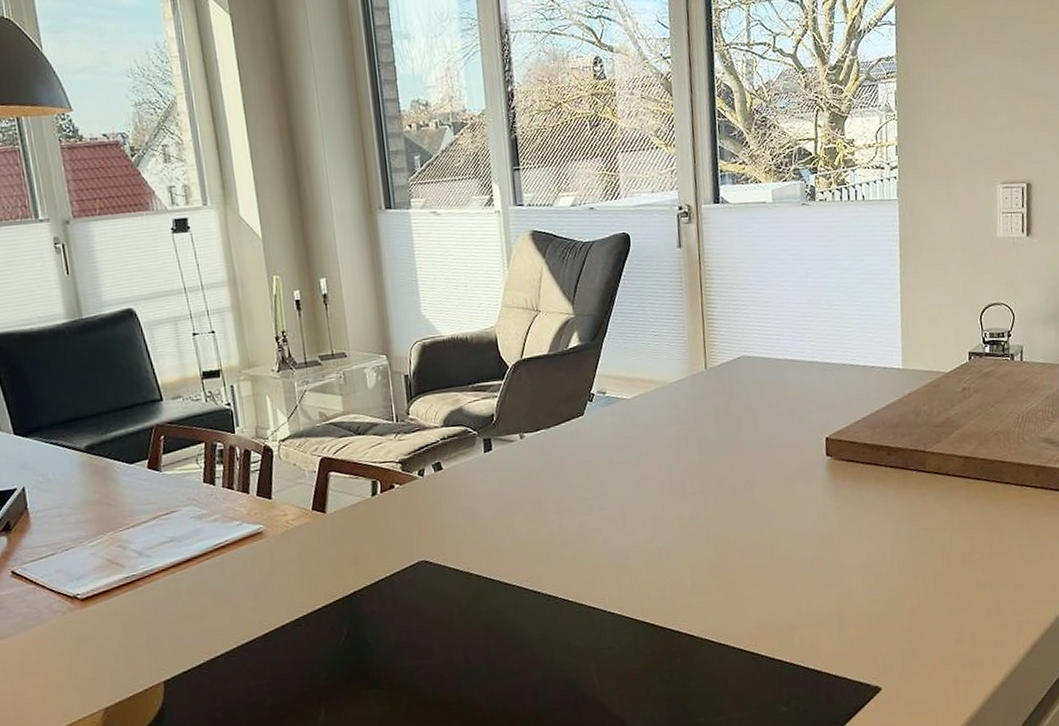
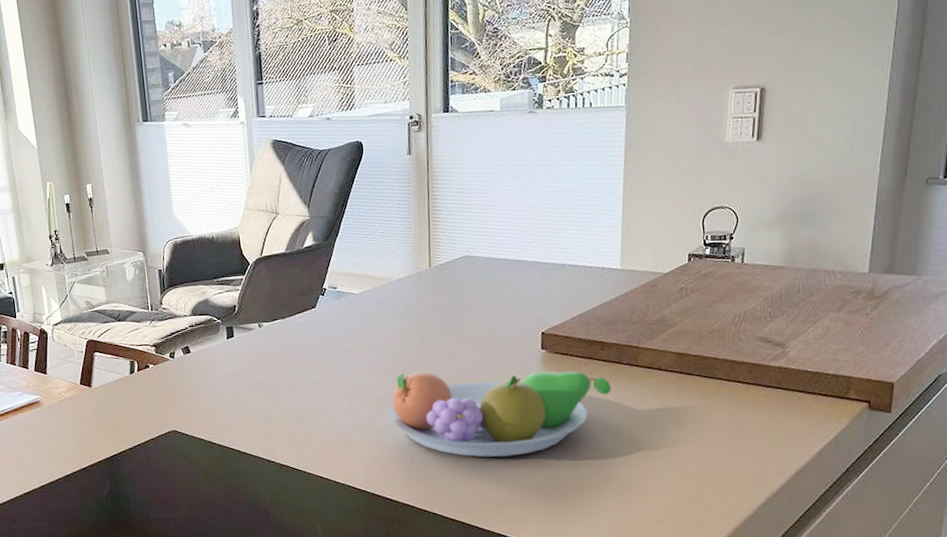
fruit bowl: none [665,479,900,578] -> present [387,370,611,457]

